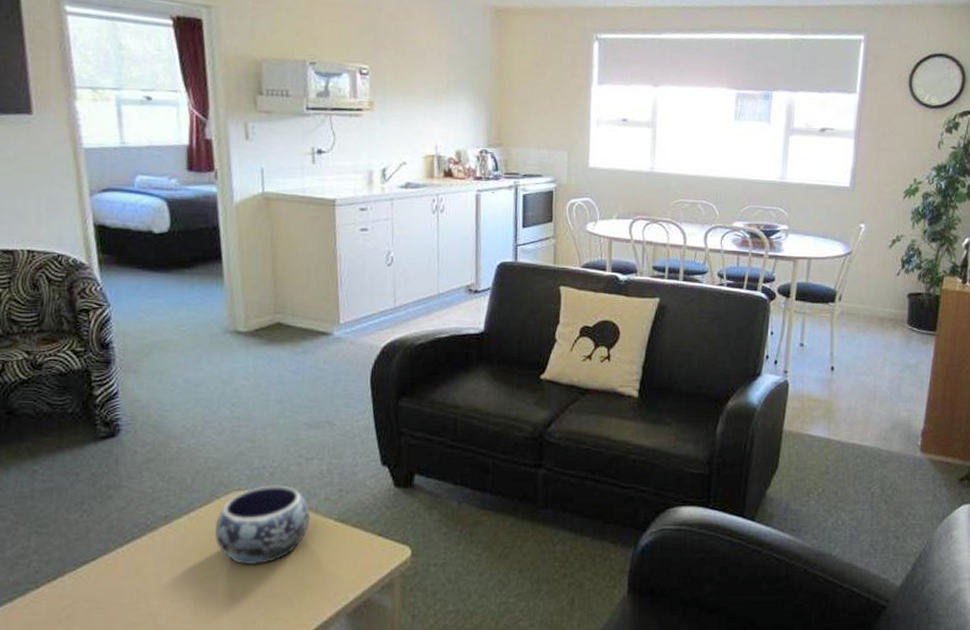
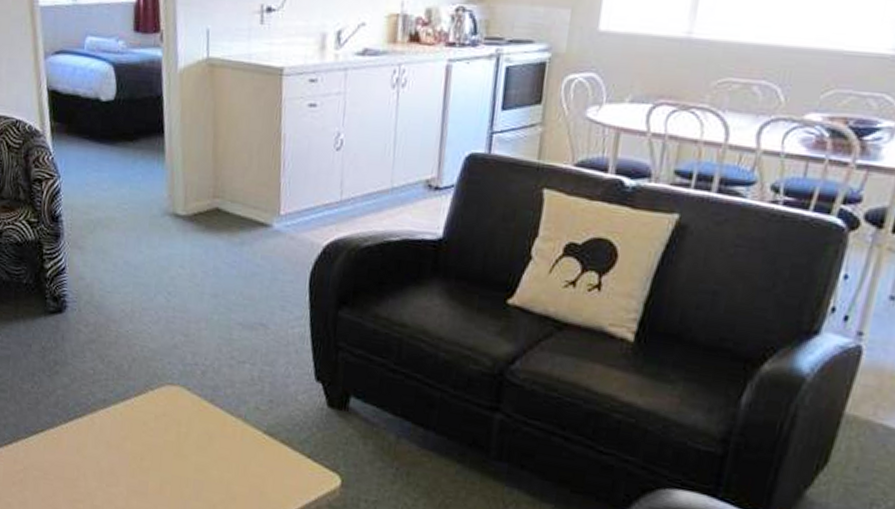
decorative bowl: present [215,485,311,566] -> none [148,383,239,466]

